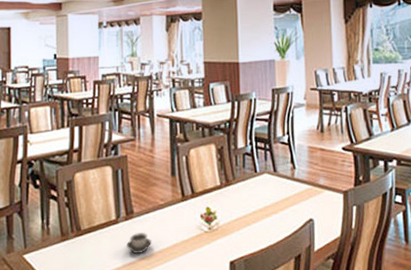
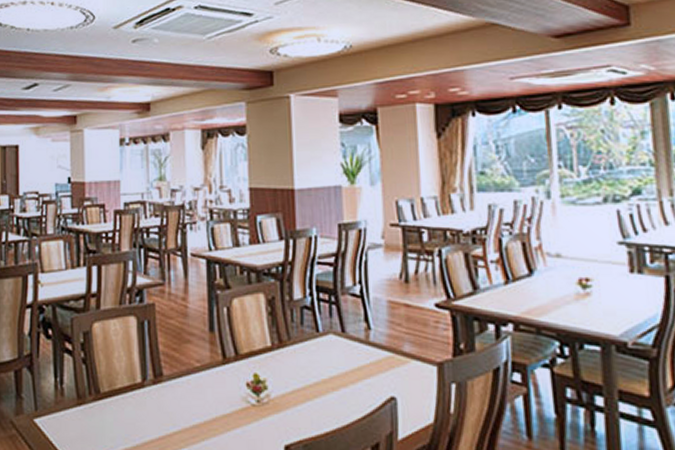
cup: present [126,233,151,254] -> none [154,401,185,427]

